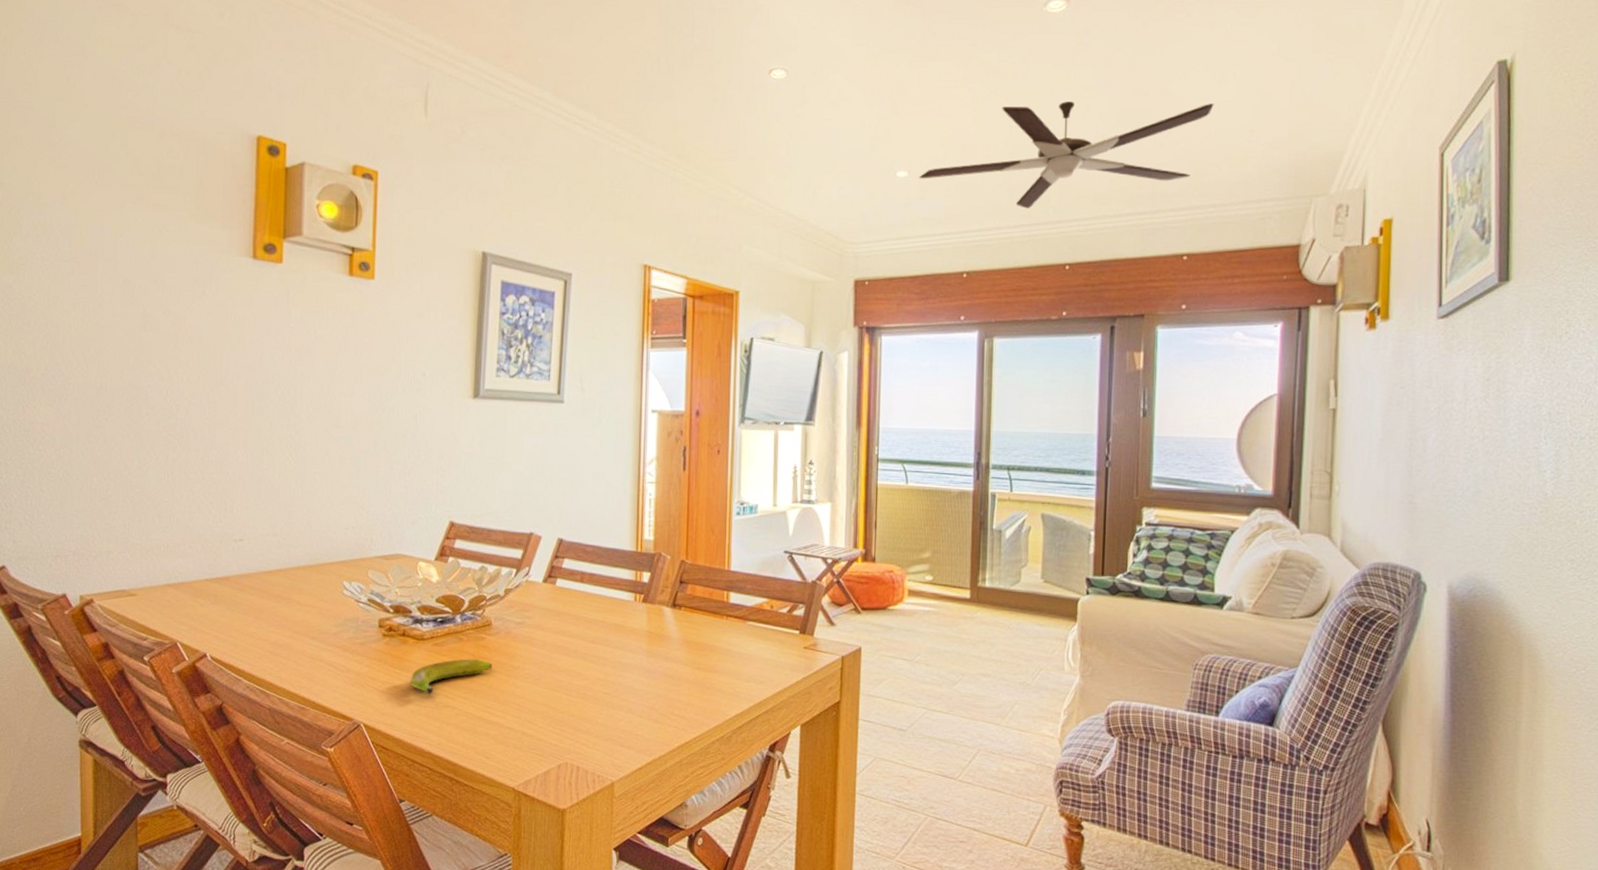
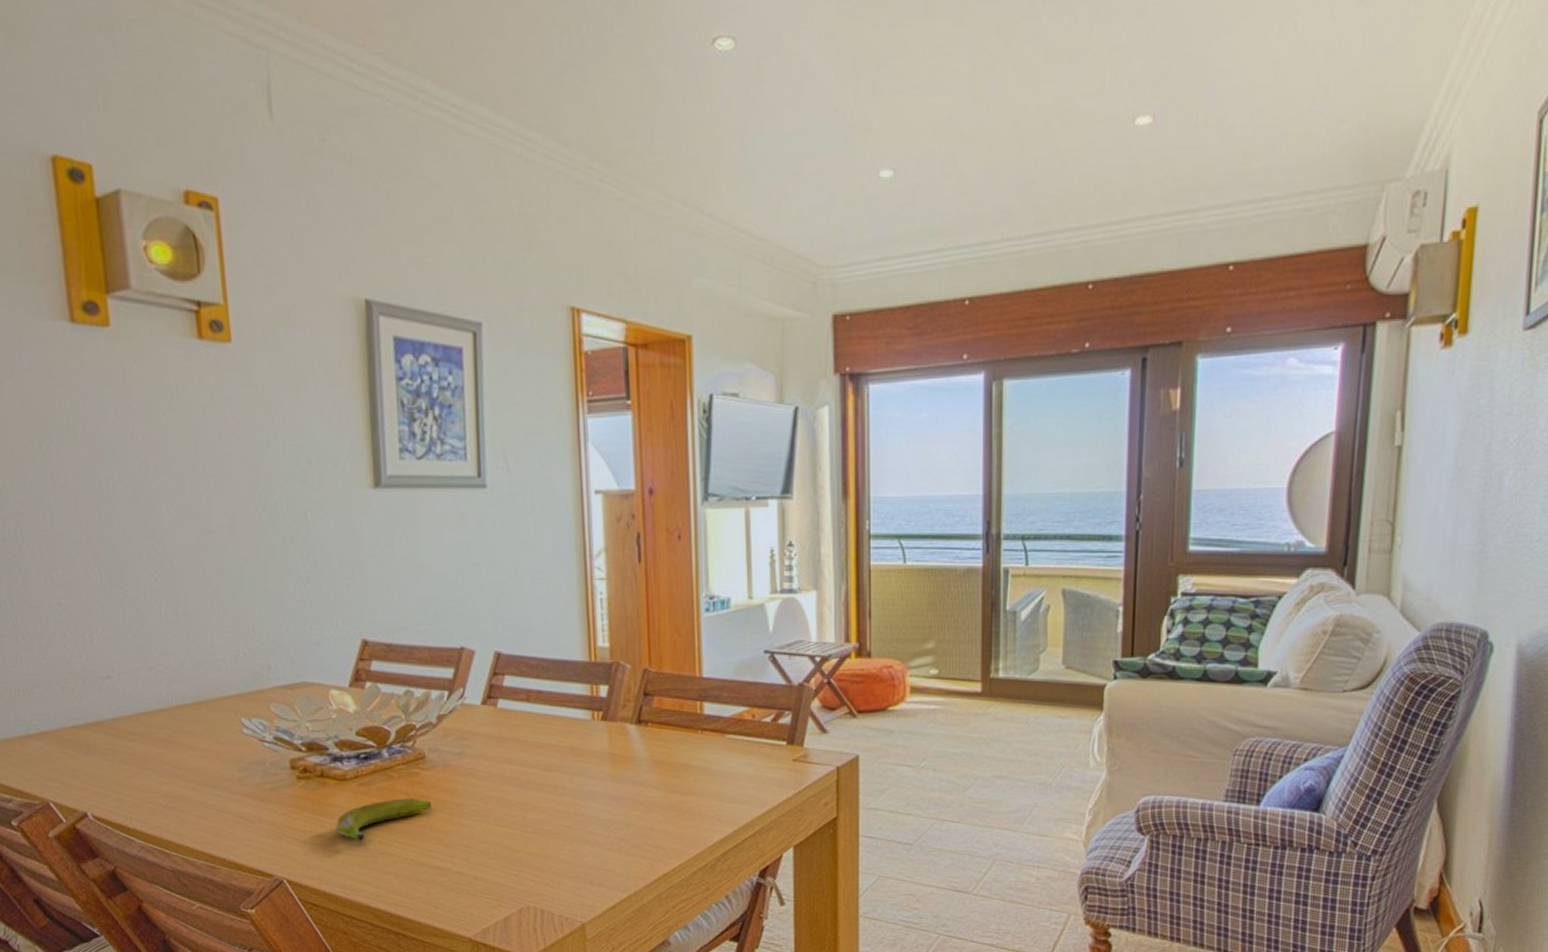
ceiling fan: present [919,101,1214,209] -> none [907,64,1270,213]

